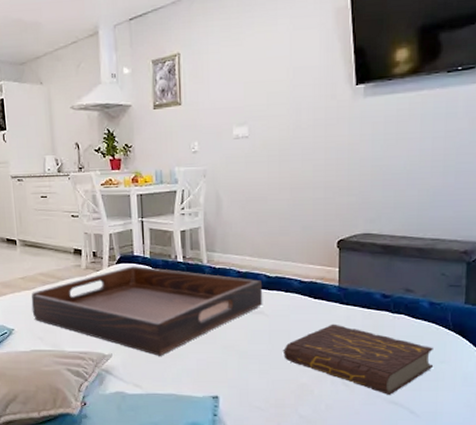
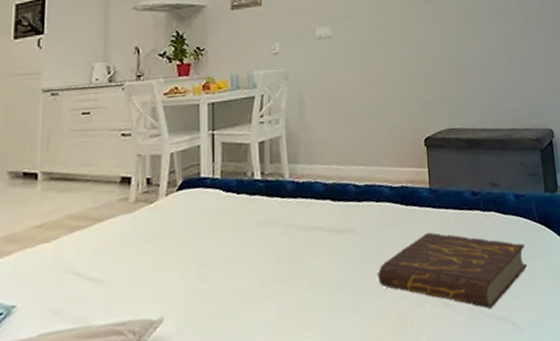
serving tray: present [31,266,263,356] -> none [48,190,353,309]

